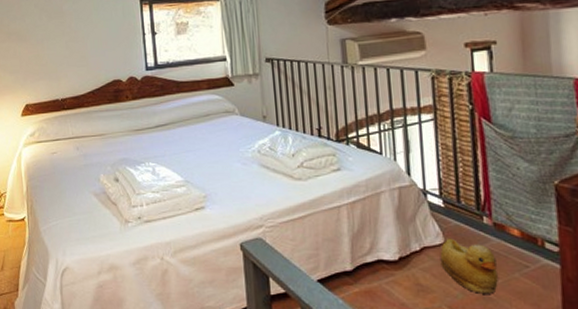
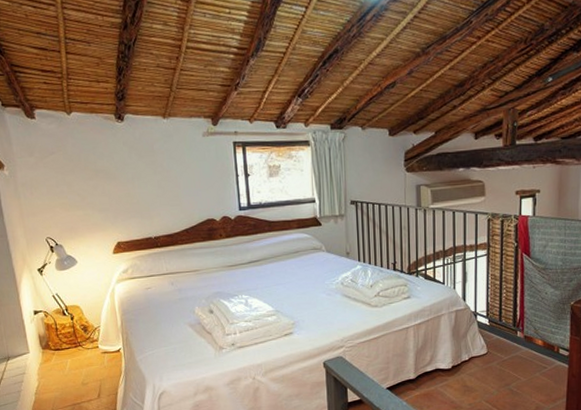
rubber duck: present [440,238,498,294] -> none [483,349,524,390]

